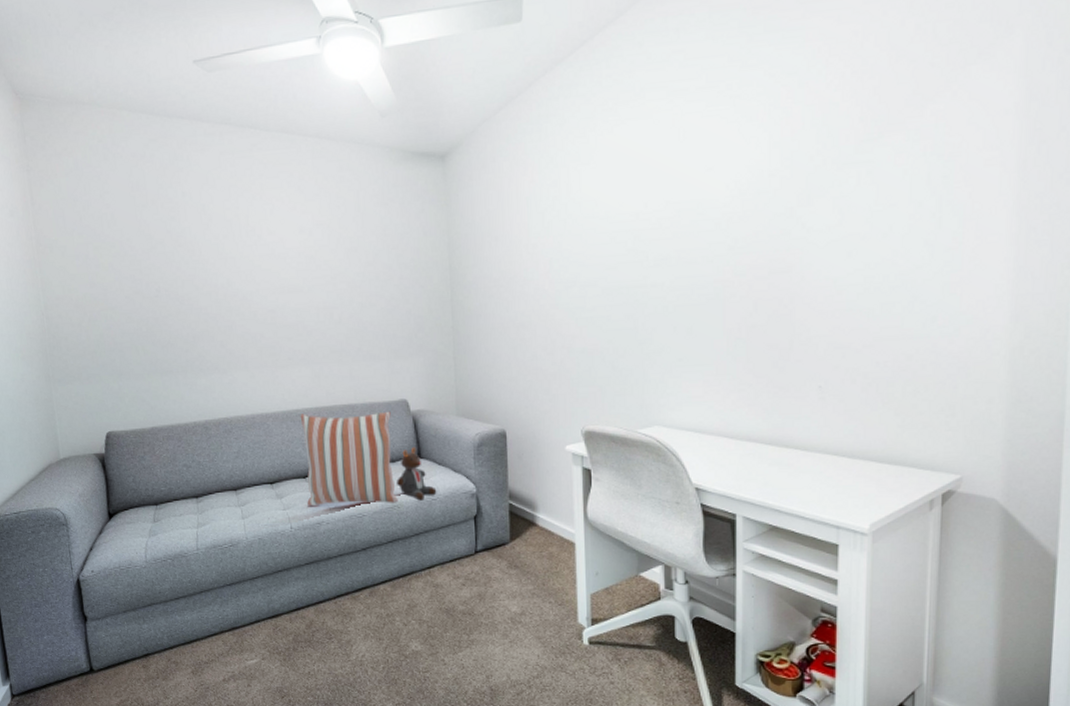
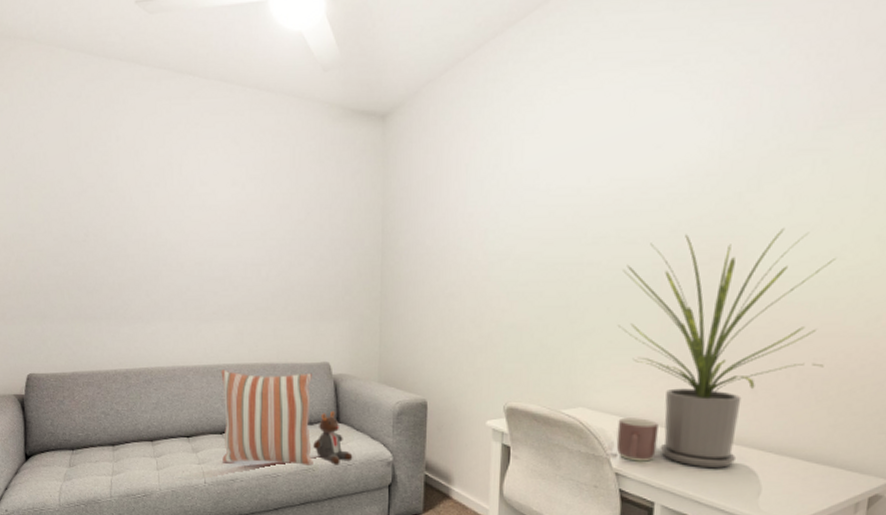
house plant: none [685,239,888,476] -> present [617,228,836,468]
mug: none [694,432,733,475] -> present [616,417,659,462]

